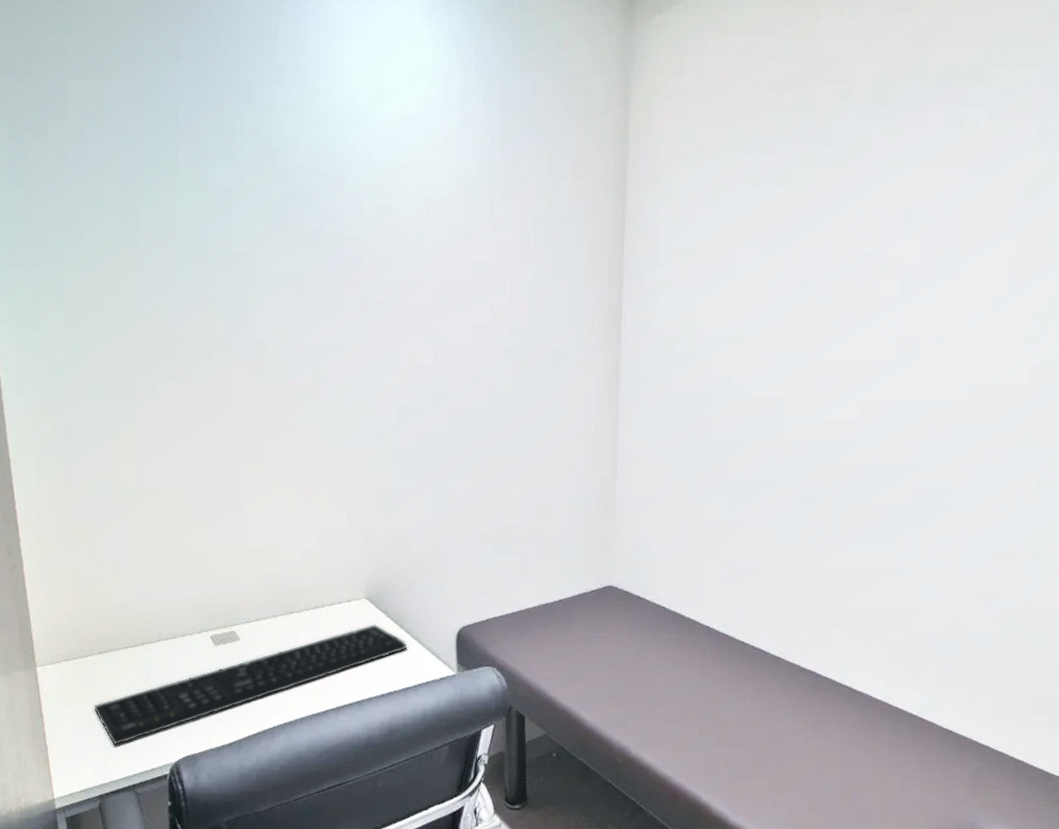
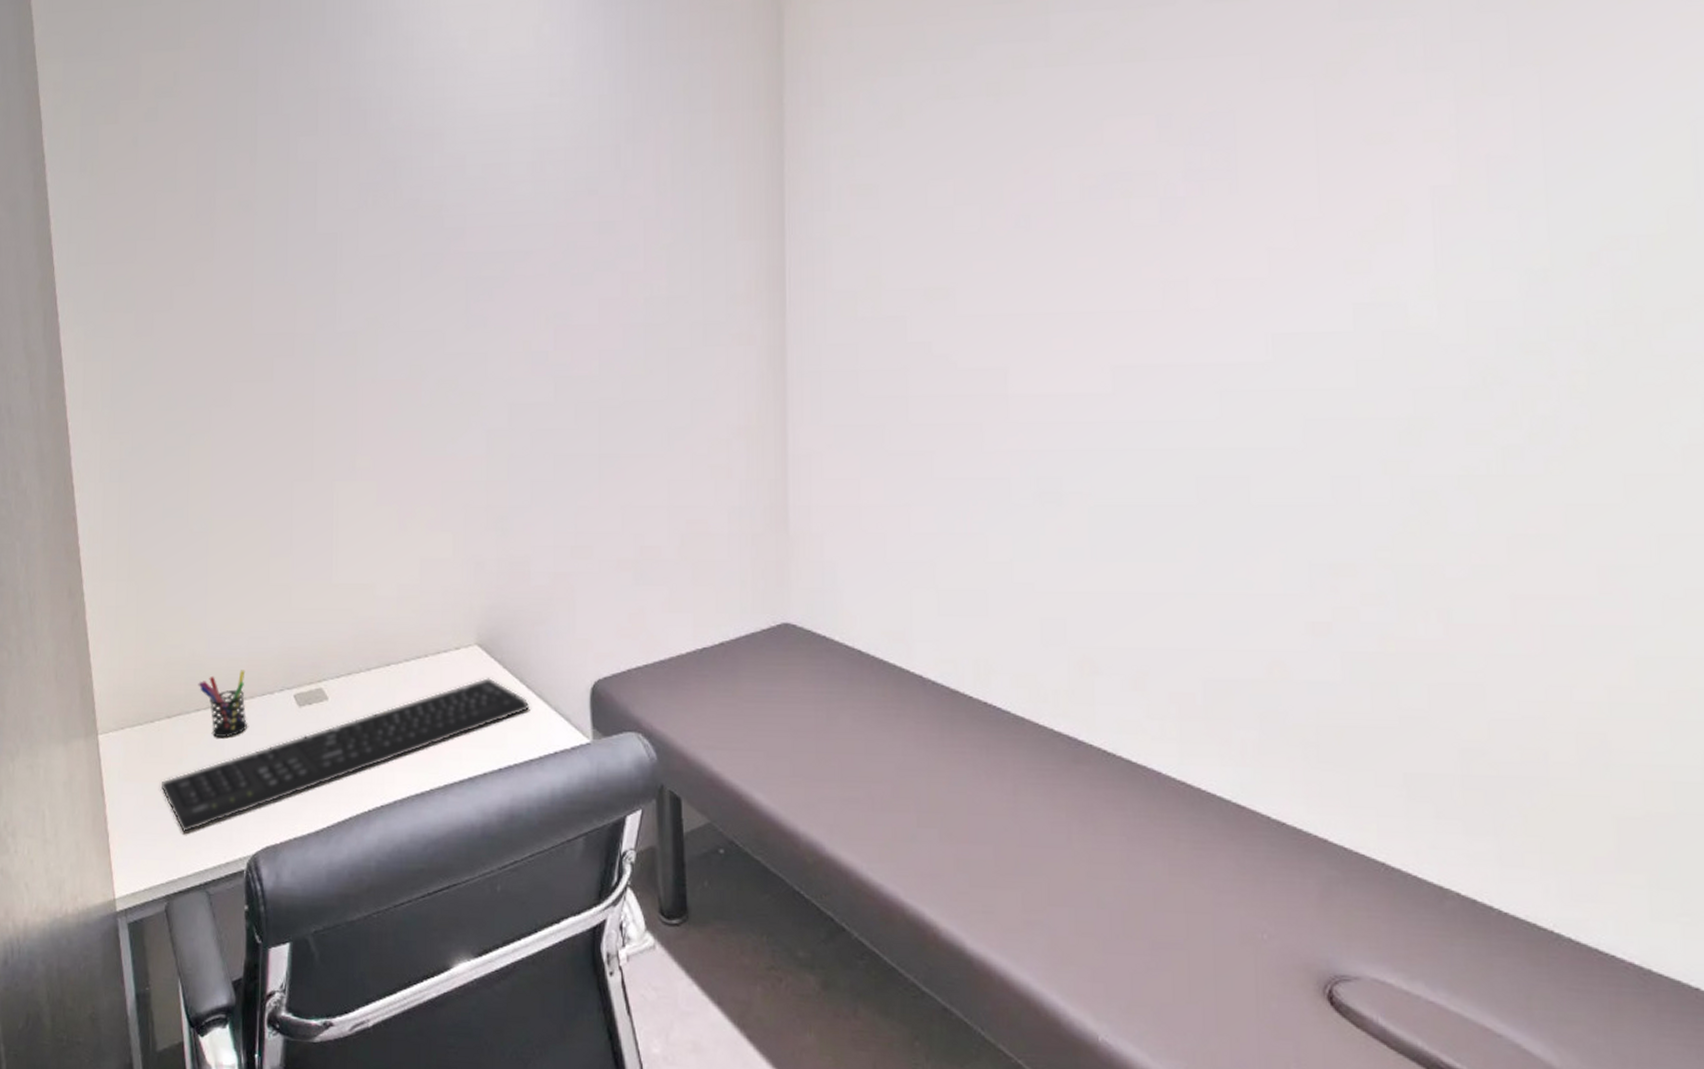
pen holder: none [126,615,170,670] -> present [198,670,247,737]

